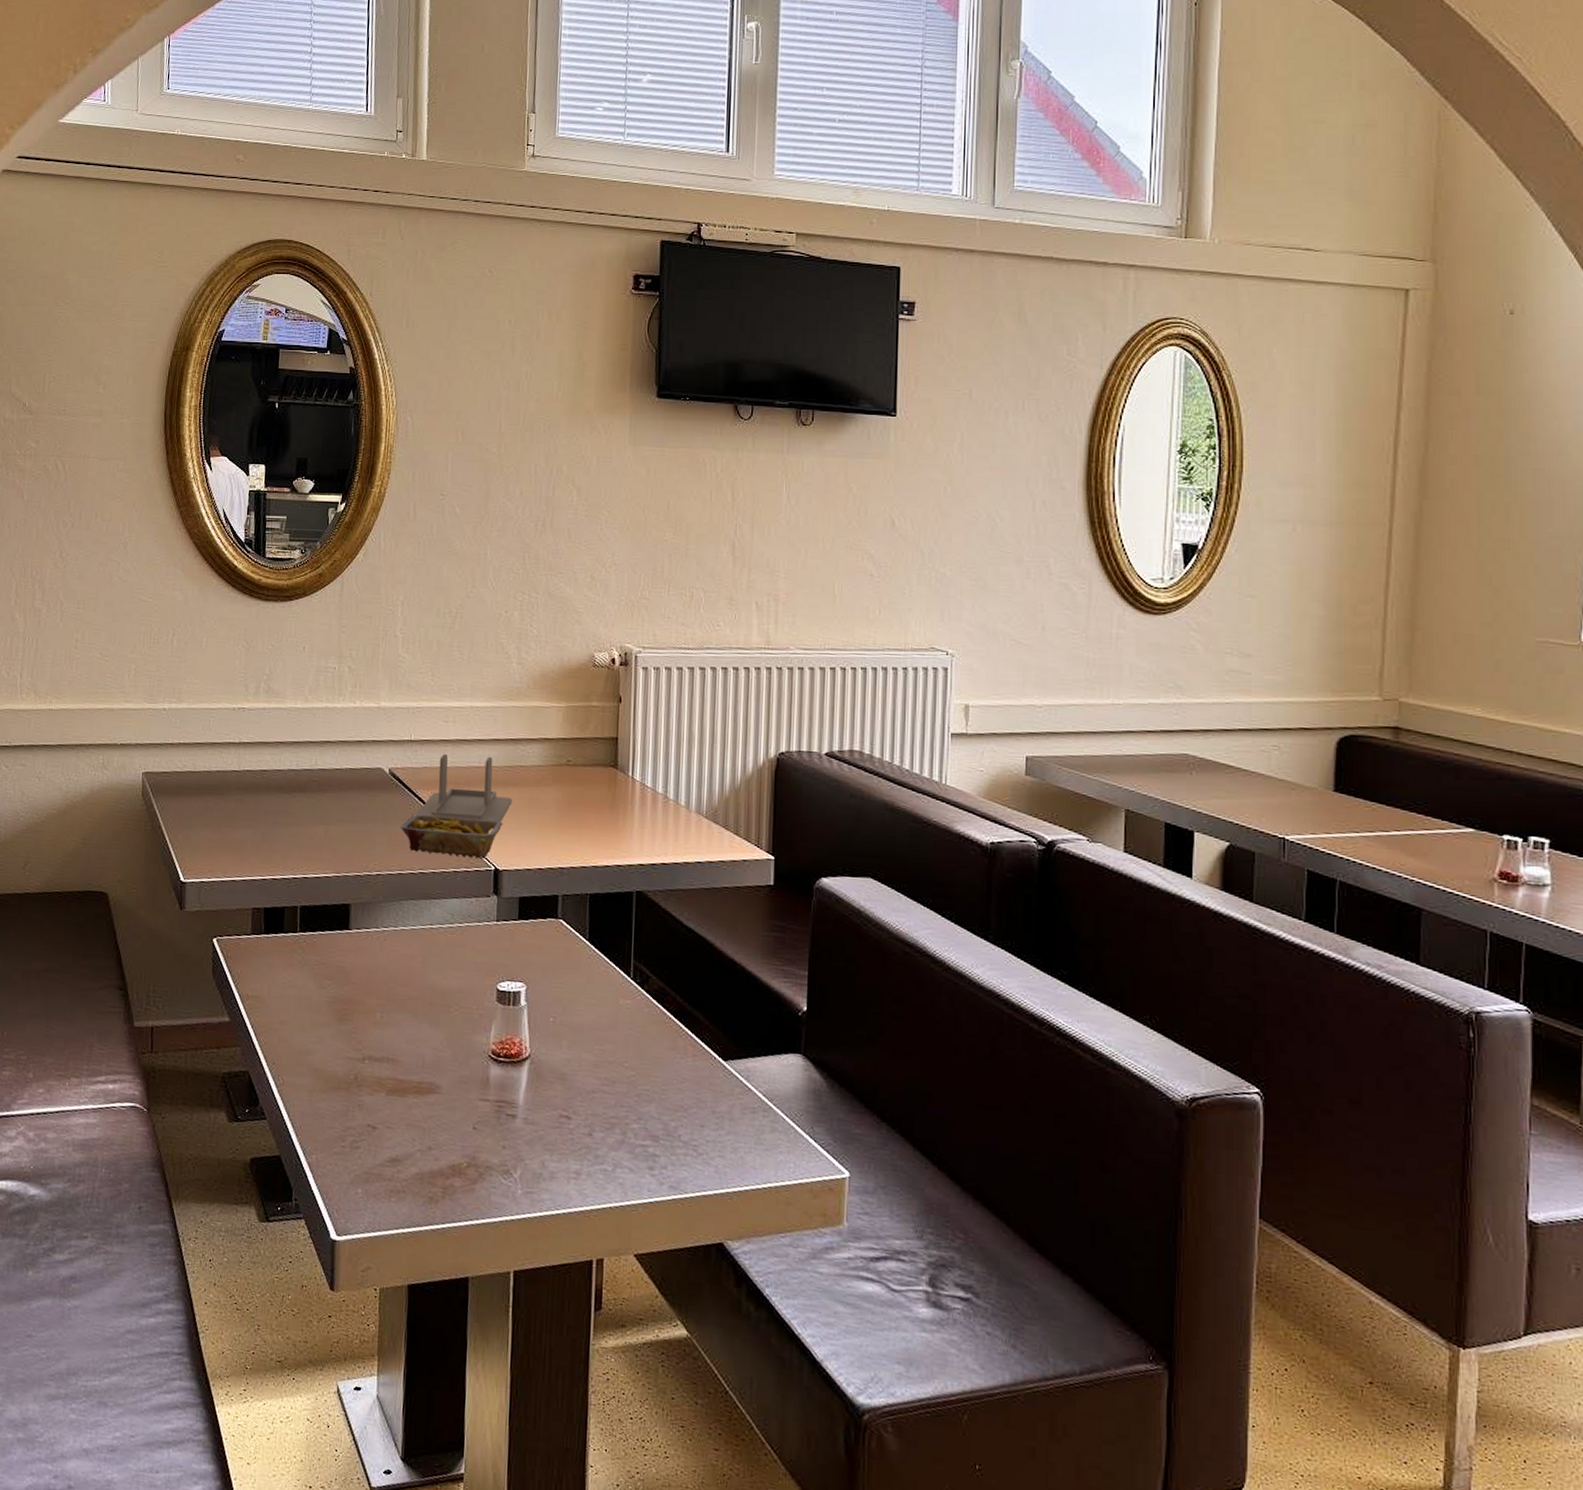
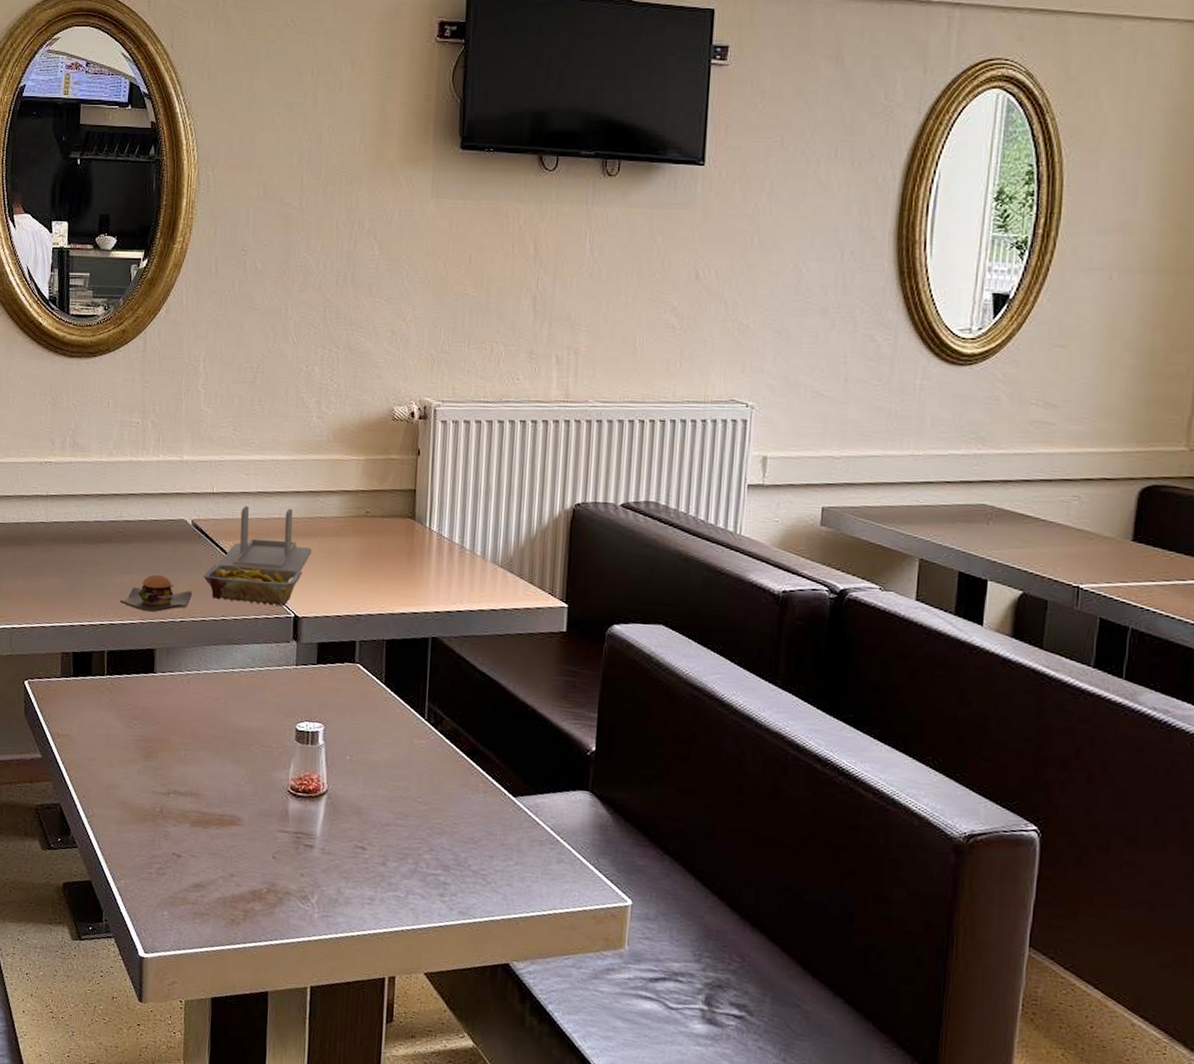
burger: none [313,825,389,865] -> present [119,574,192,612]

